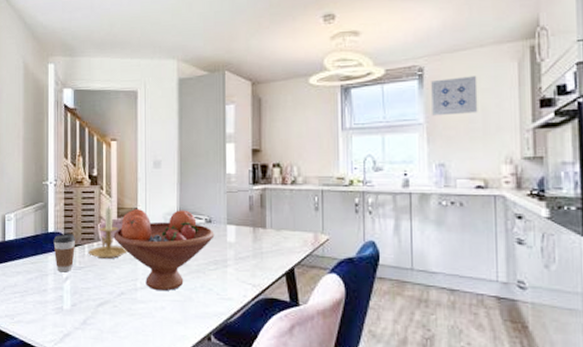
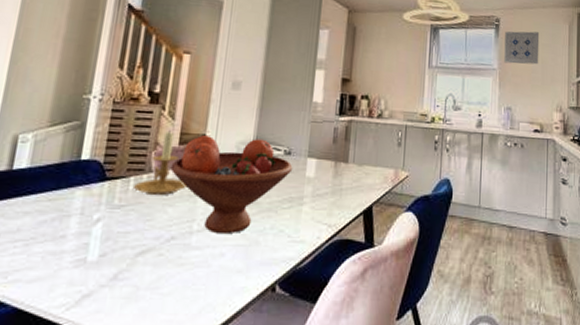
coffee cup: present [53,234,76,273] -> none [84,162,120,212]

